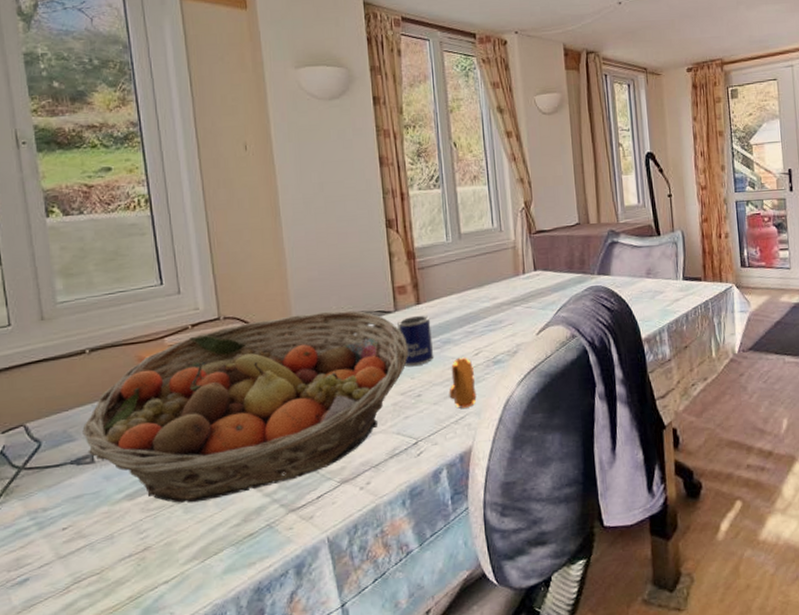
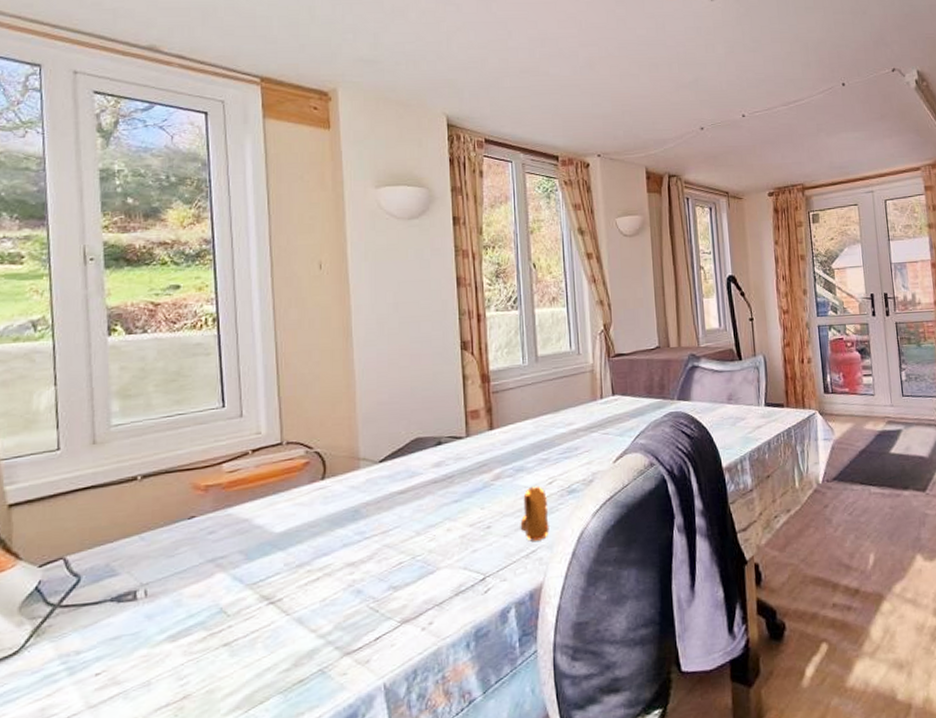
fruit basket: present [82,310,409,503] -> none [126,435,480,646]
mug: present [396,315,434,367] -> none [468,441,506,496]

